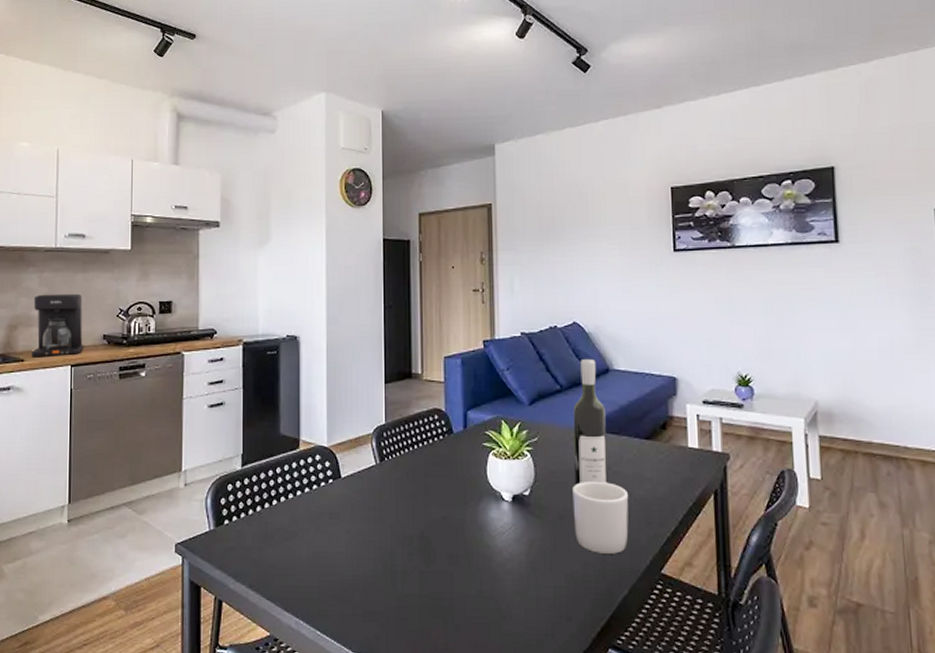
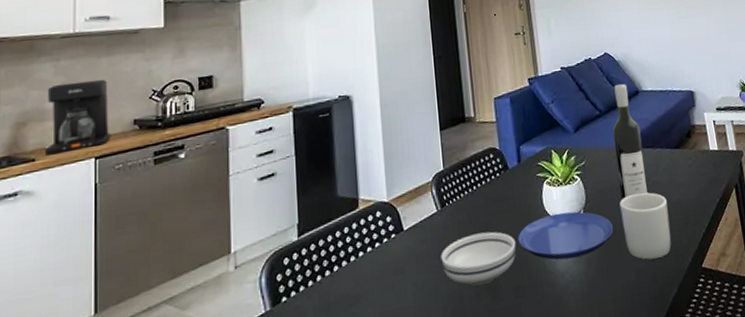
bowl: none [376,493,454,544] -> present [441,231,516,286]
plate: none [457,487,563,536] -> present [518,211,614,260]

